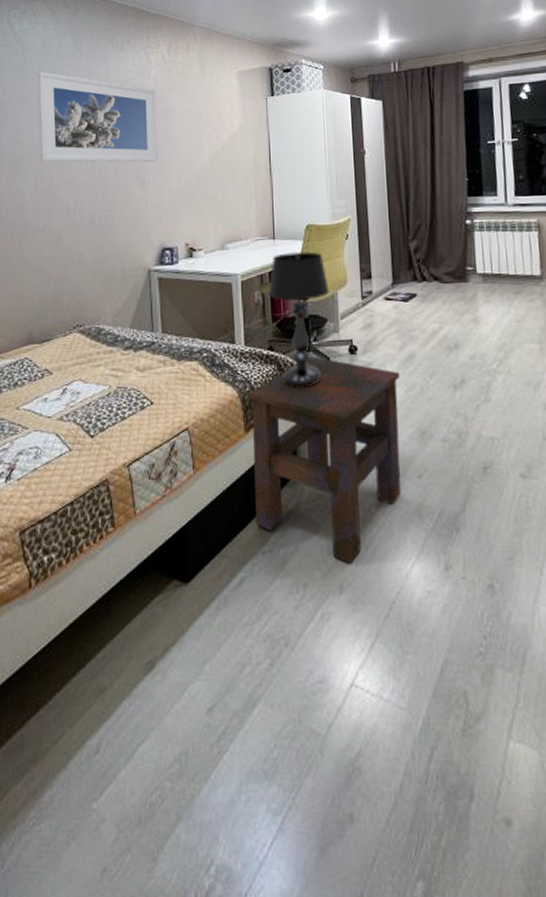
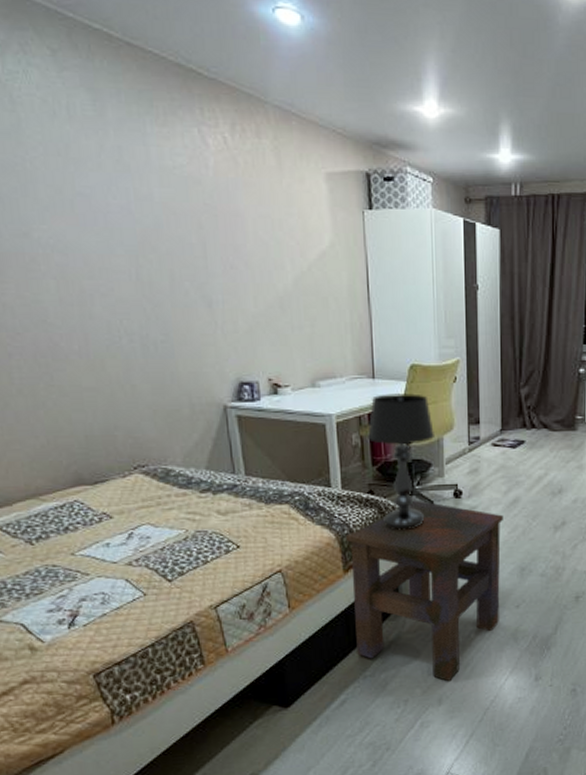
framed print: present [37,71,158,163] -> none [40,139,227,279]

